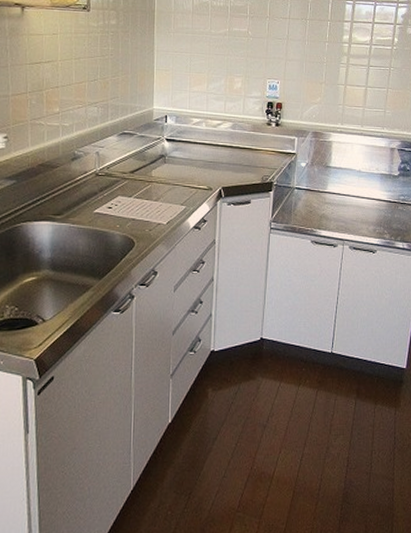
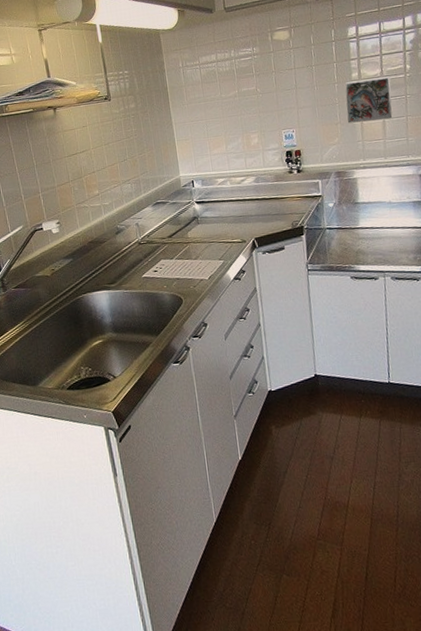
decorative tile: none [333,43,378,88] -> present [345,76,393,123]

